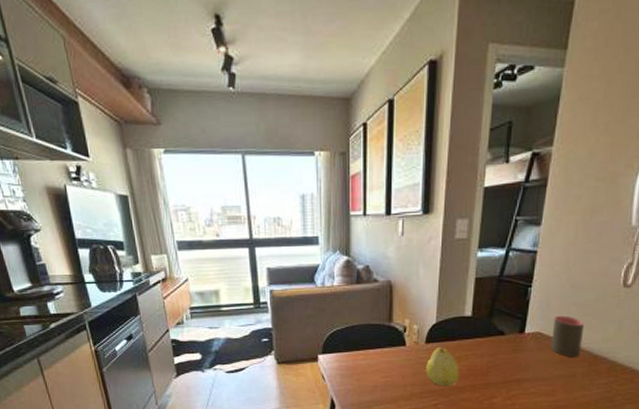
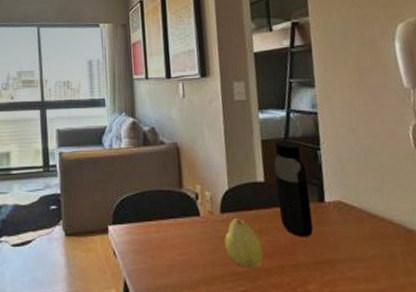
water bottle: none [480,278,513,363] -> present [274,141,314,238]
cup: present [550,315,584,357] -> none [353,181,393,232]

